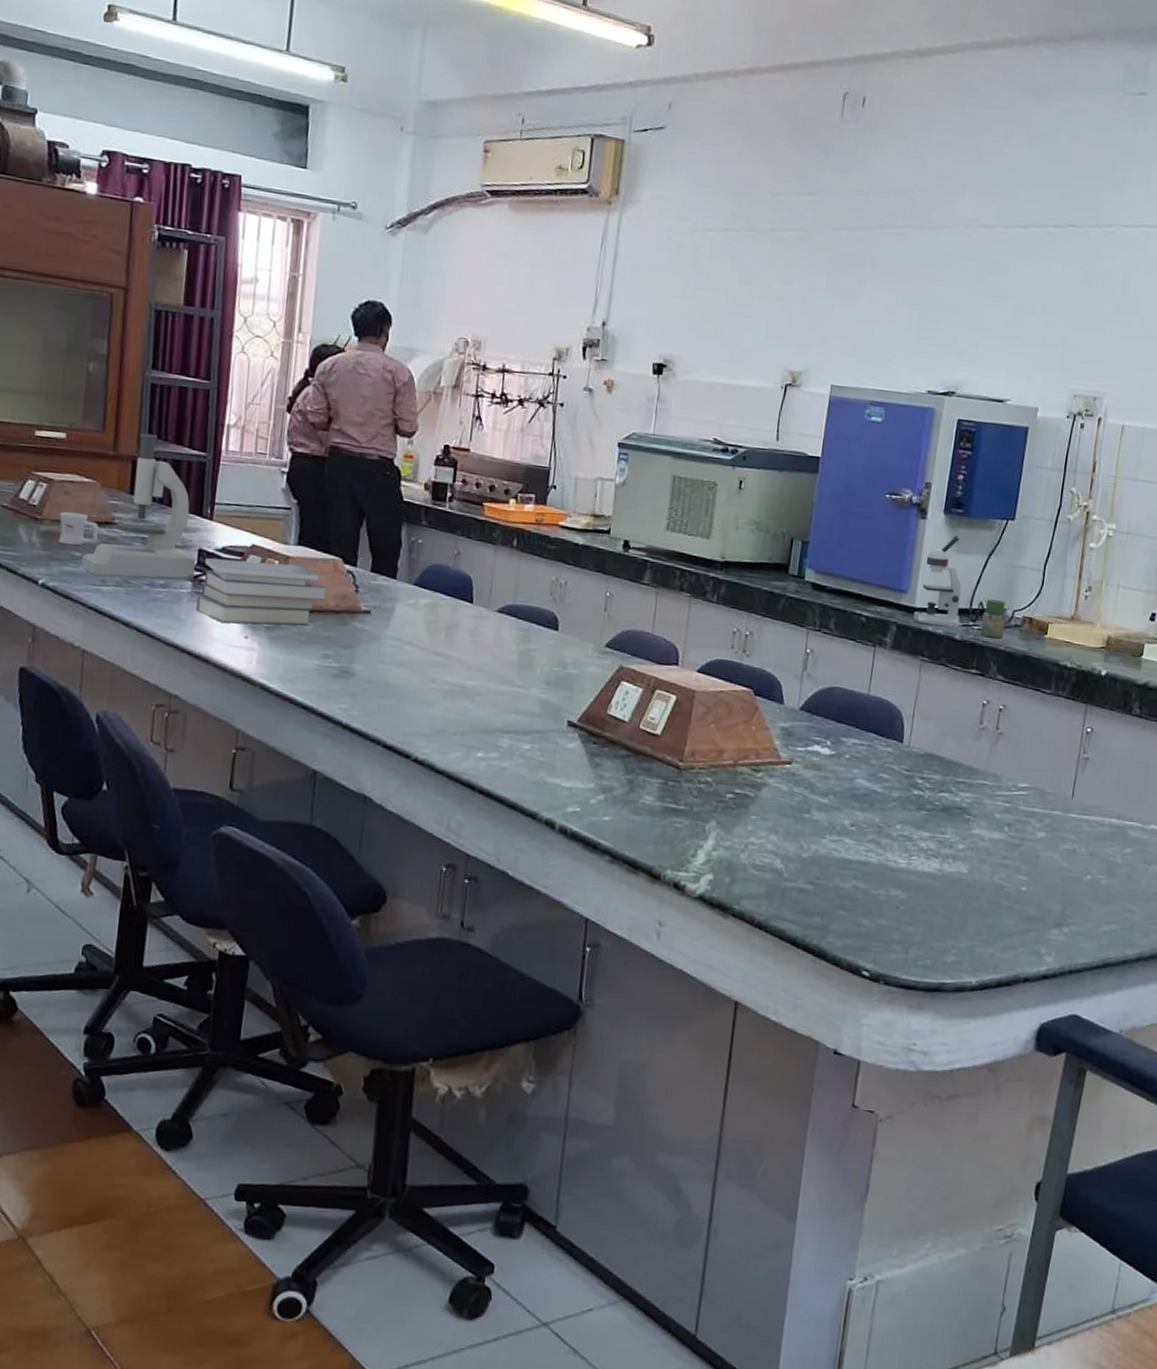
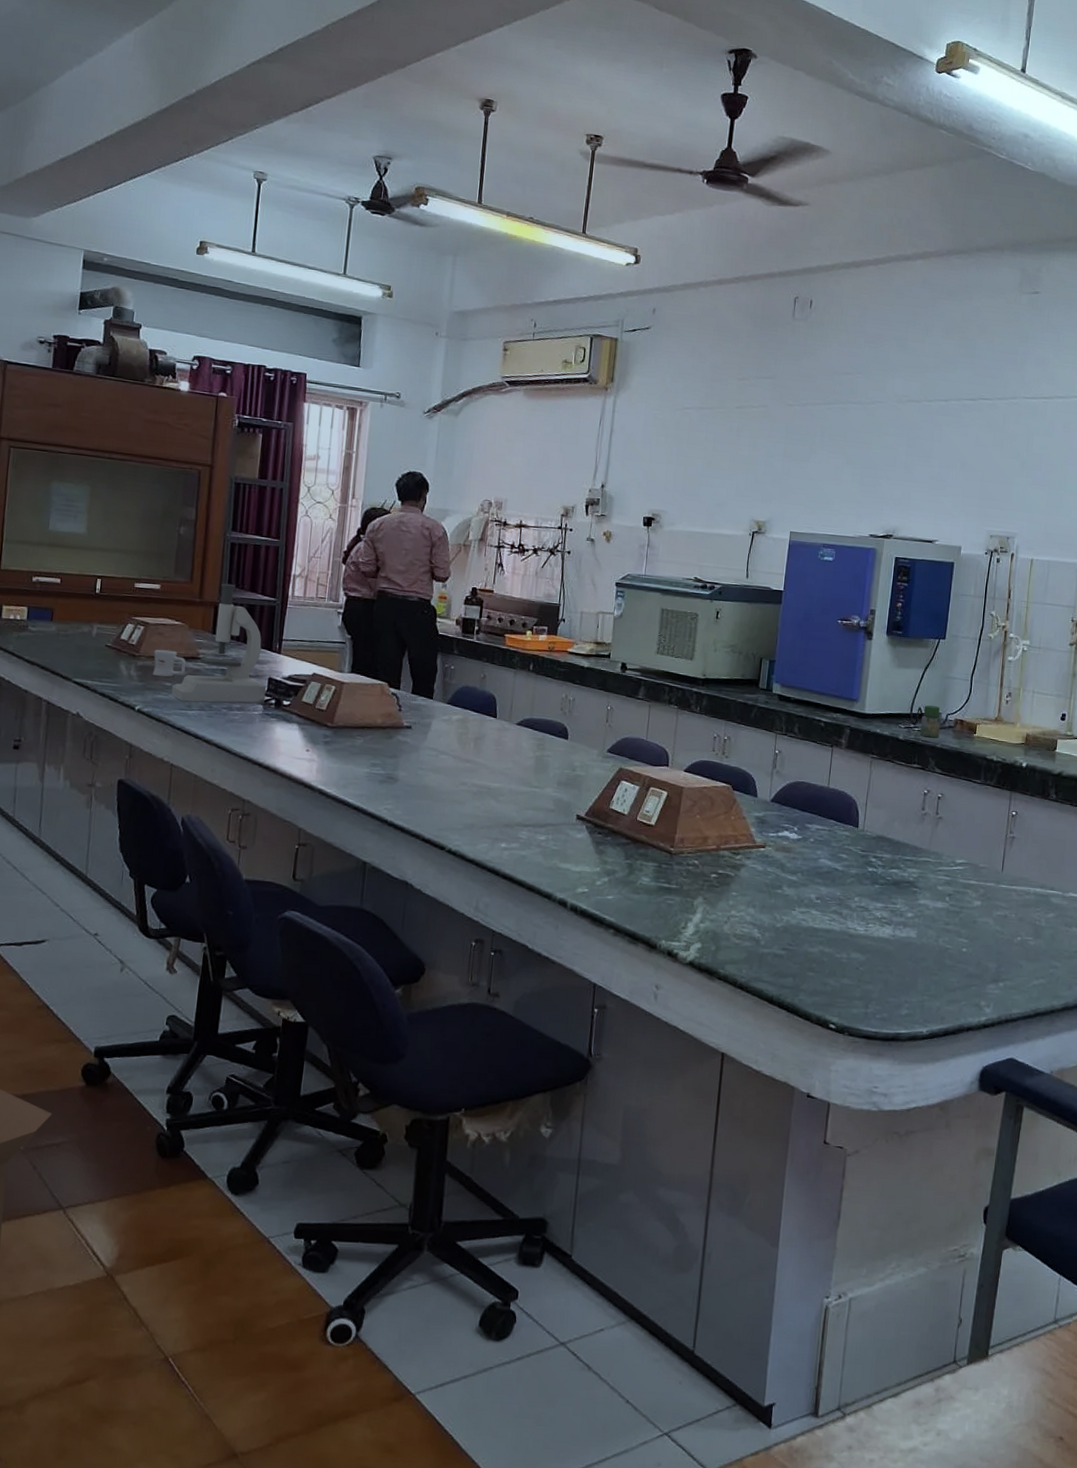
books: present [196,558,327,626] -> none [266,685,375,740]
microscope: present [913,535,962,629] -> none [863,653,903,730]

